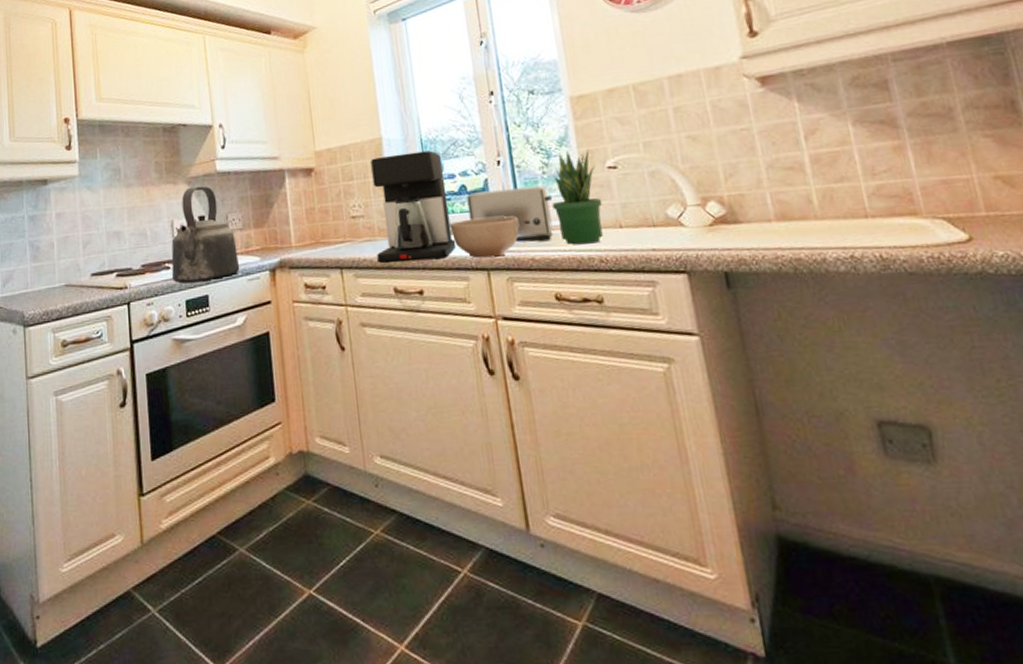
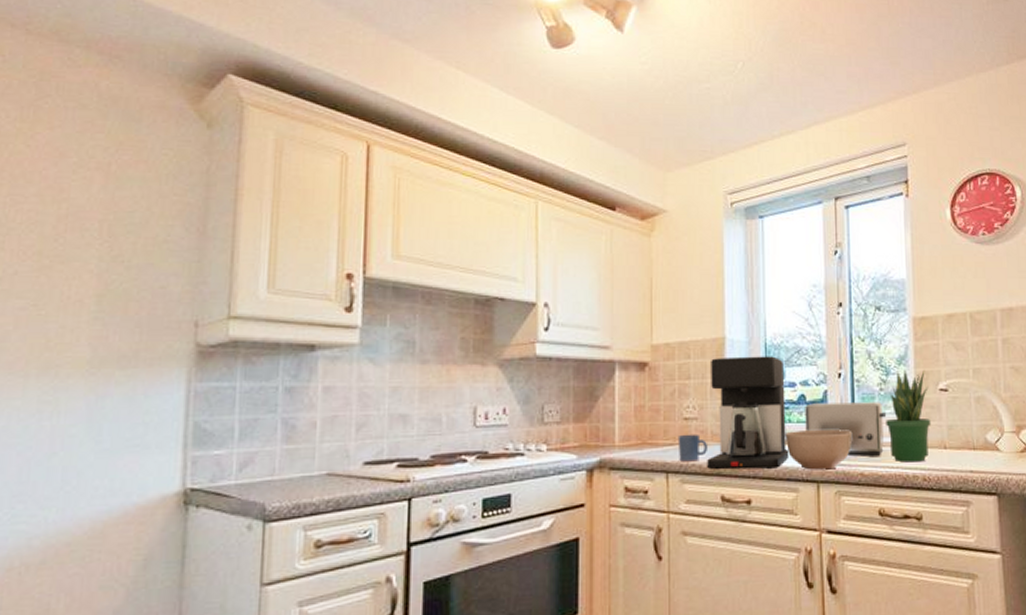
kettle: present [171,186,240,283] -> none [469,370,553,479]
mug: none [347,230,377,259] -> present [677,433,709,464]

